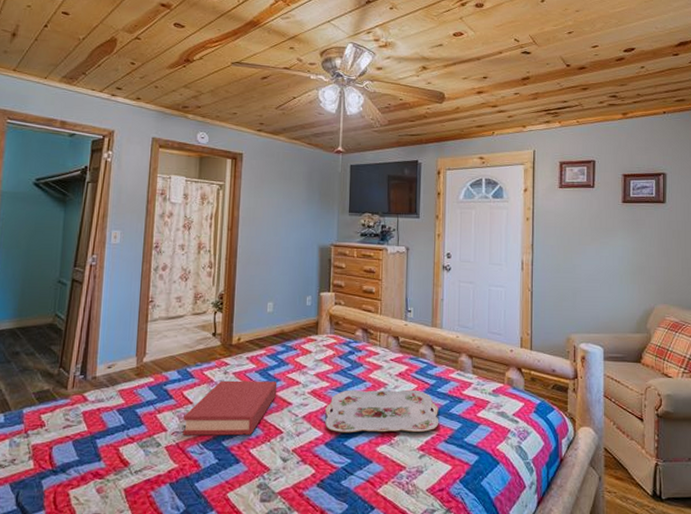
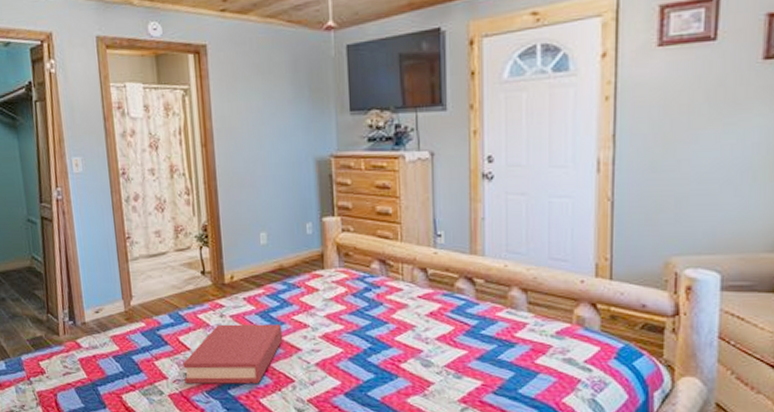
serving tray: present [324,389,439,433] -> none [340,332,485,383]

